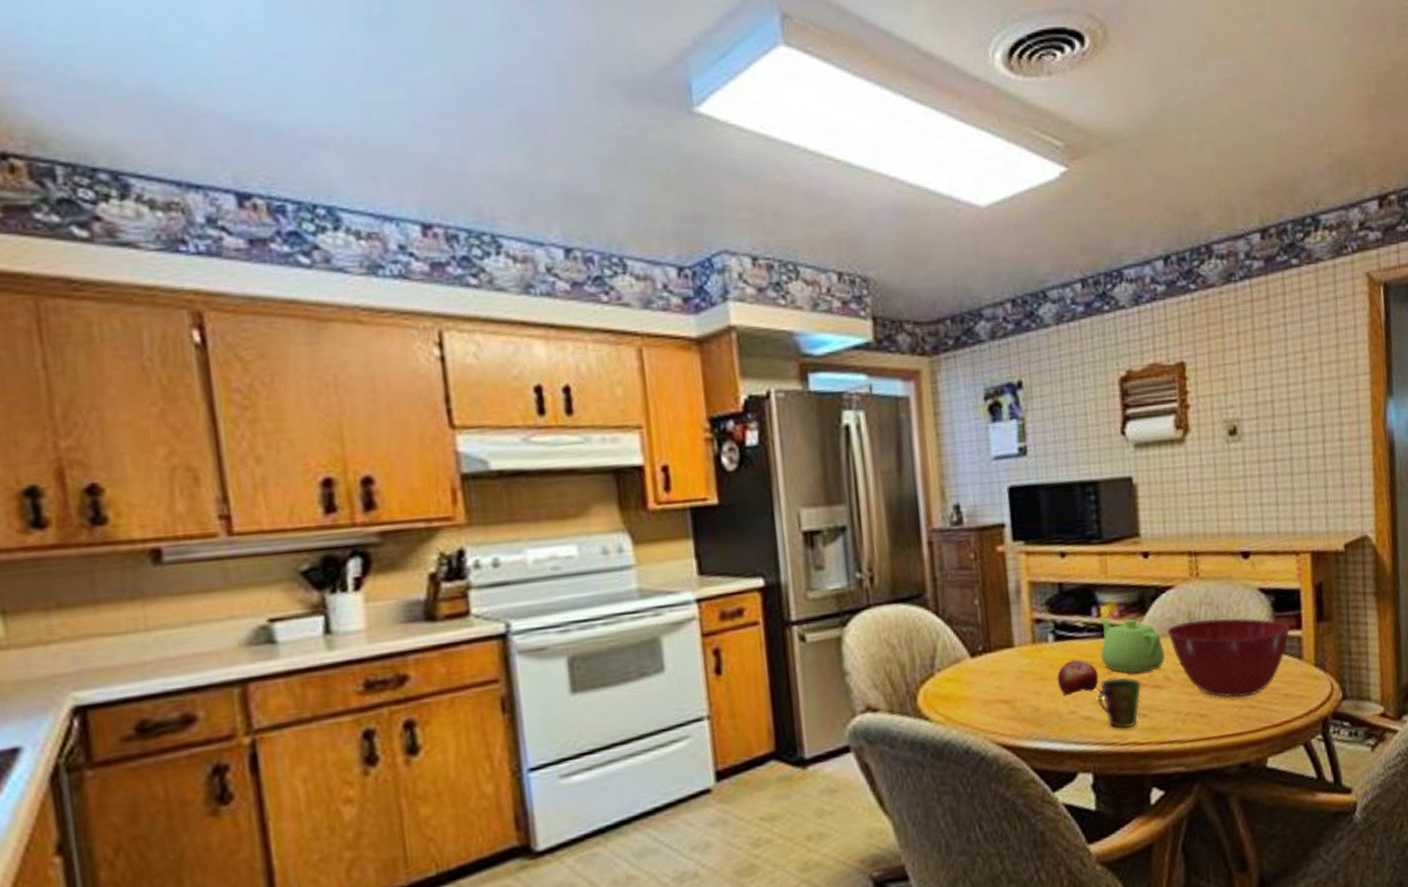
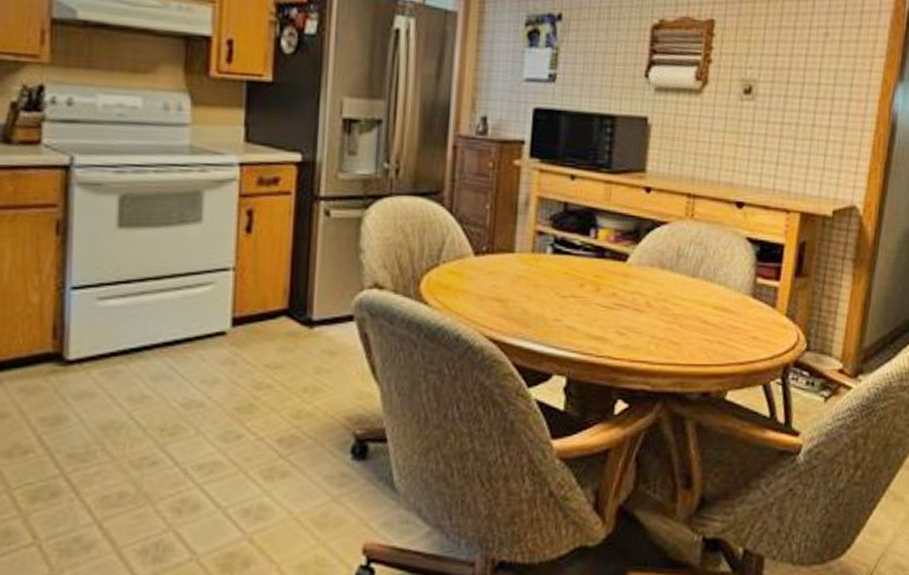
fruit: present [1057,660,1099,696] -> none [548,274,587,305]
cup: present [1096,676,1142,730] -> none [581,295,624,343]
teapot: present [1099,616,1165,673] -> none [591,239,650,295]
mixing bowl: present [1167,617,1291,698] -> none [656,257,770,333]

